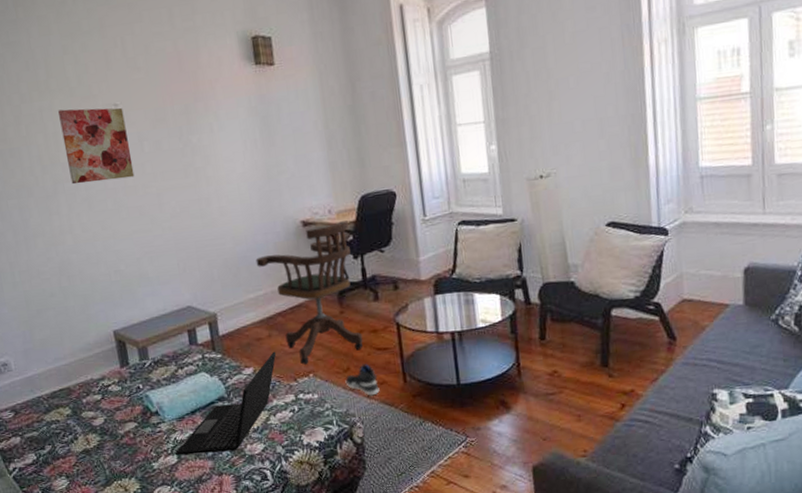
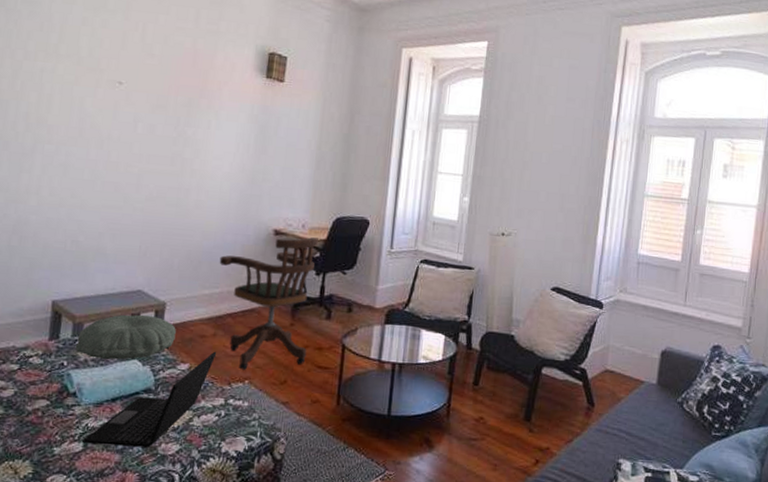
wall art: present [58,107,135,185] -> none [53,74,127,154]
pillow: none [145,328,234,377] -> present [75,314,176,360]
sneaker: present [345,364,380,396] -> none [279,379,313,413]

